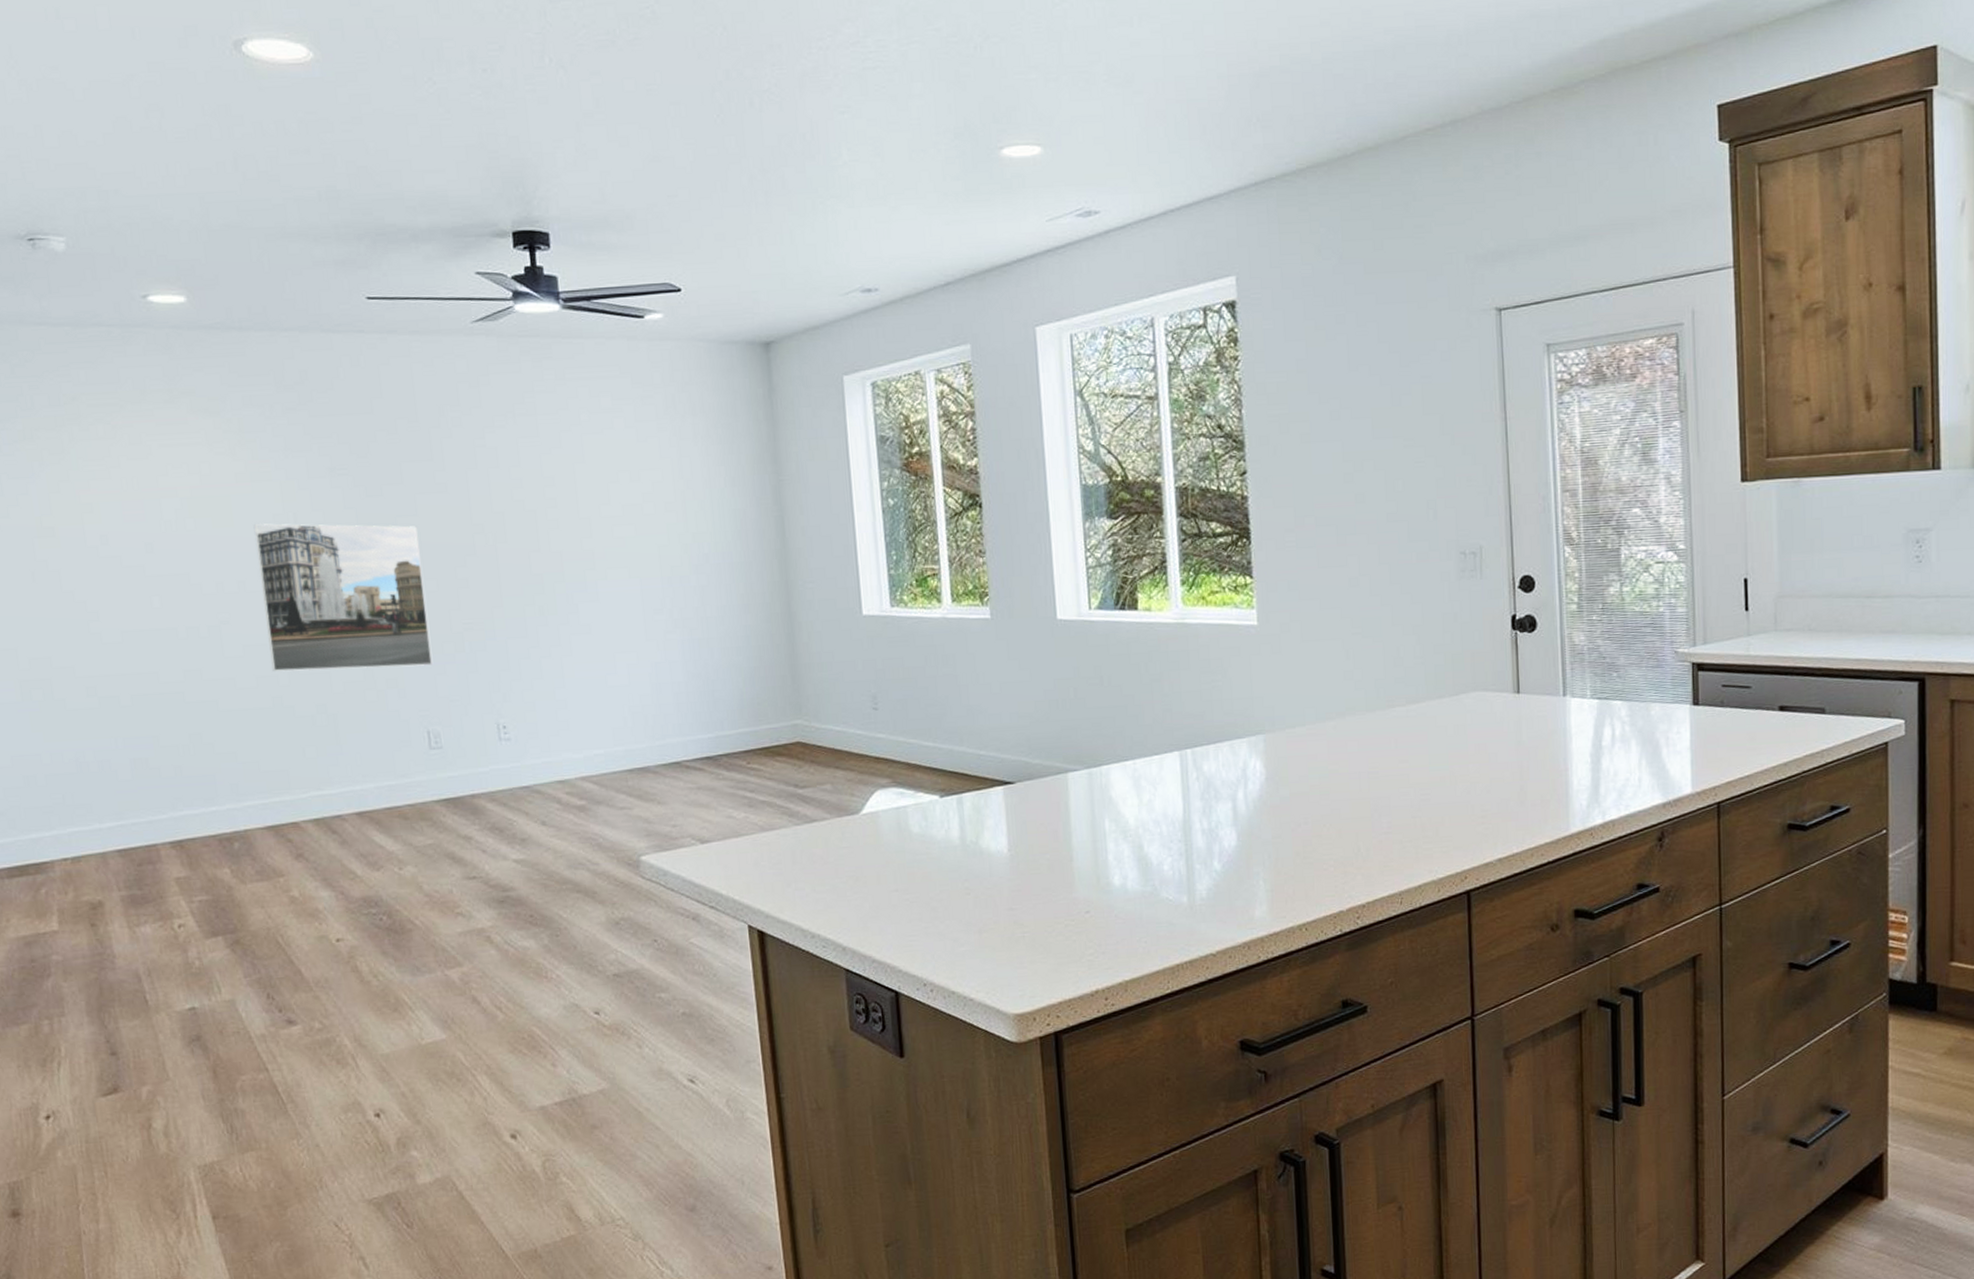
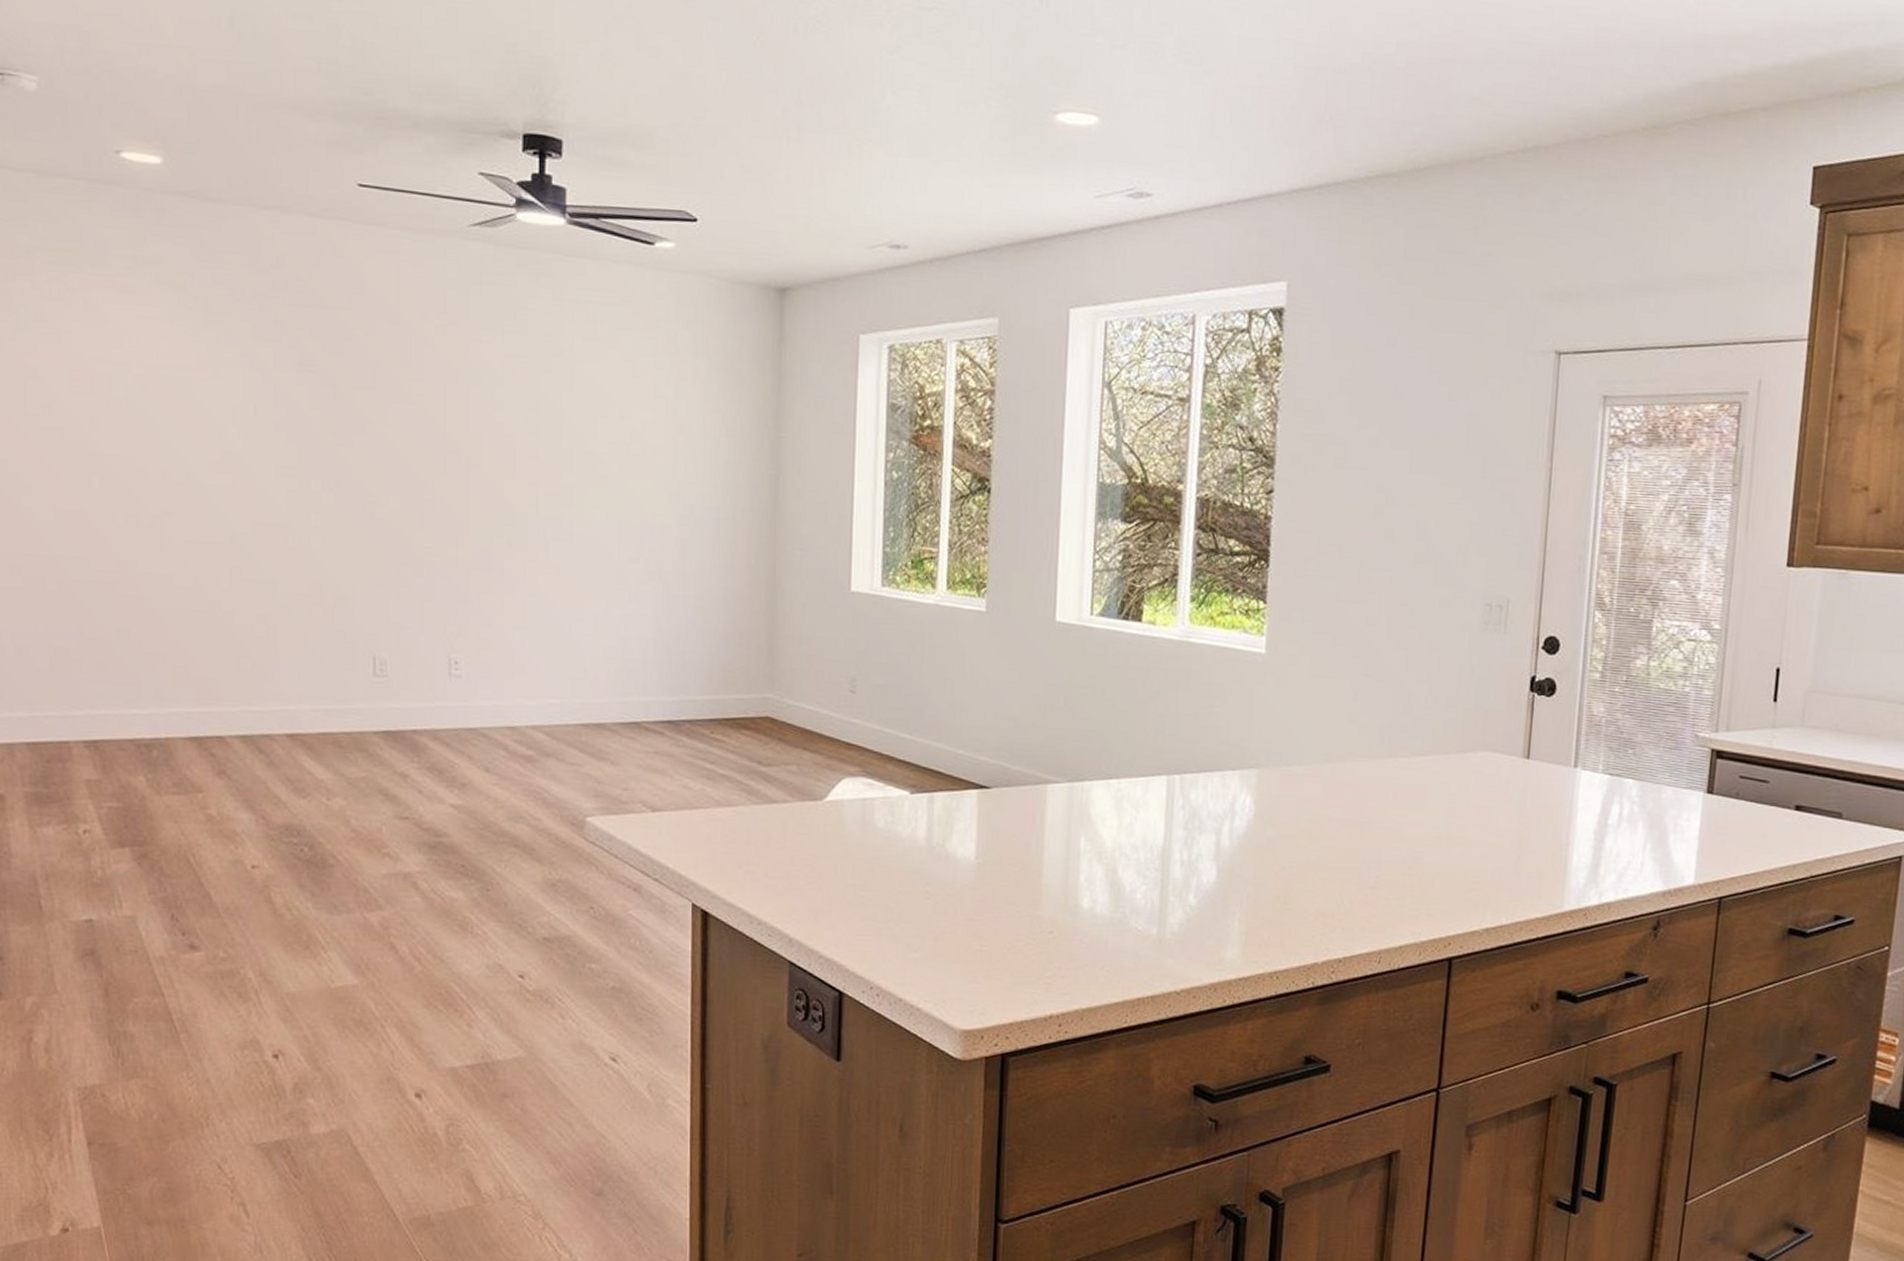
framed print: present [253,523,433,672] -> none [209,413,387,587]

